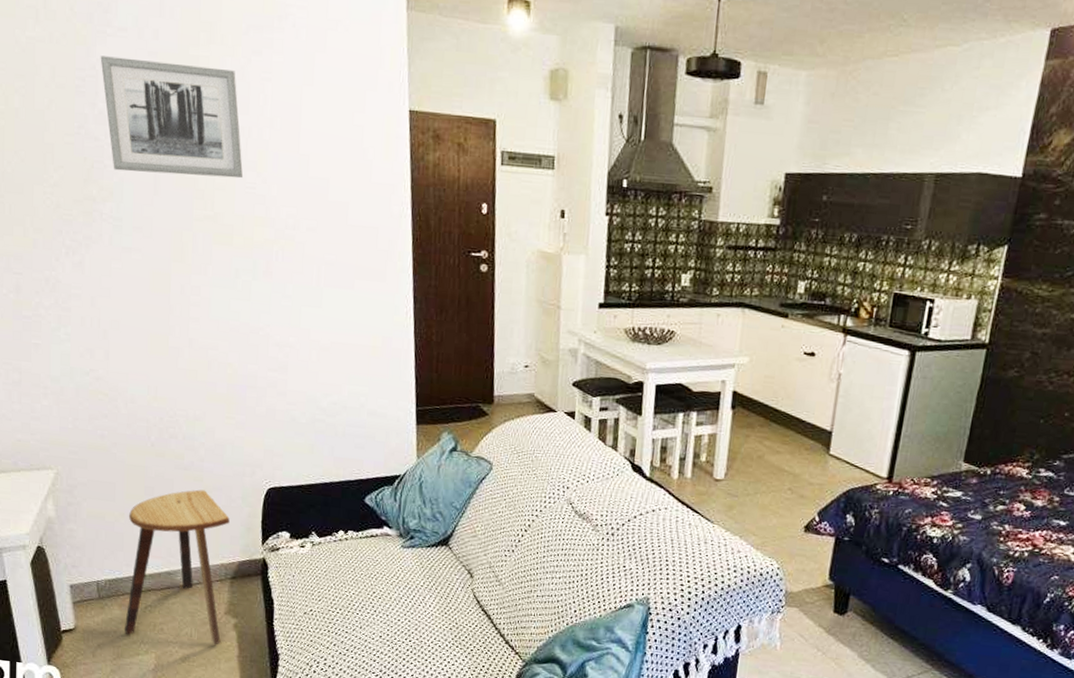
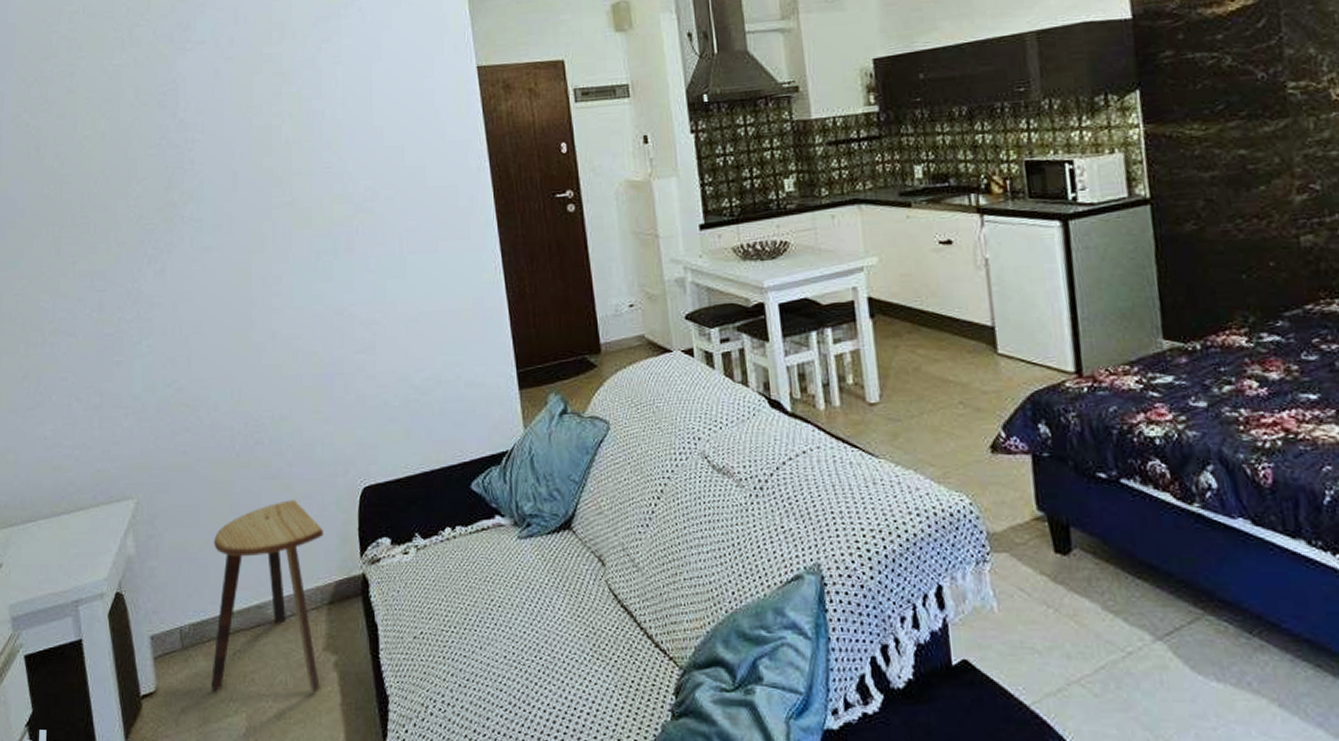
wall art: present [100,56,243,179] -> none [180,60,318,173]

